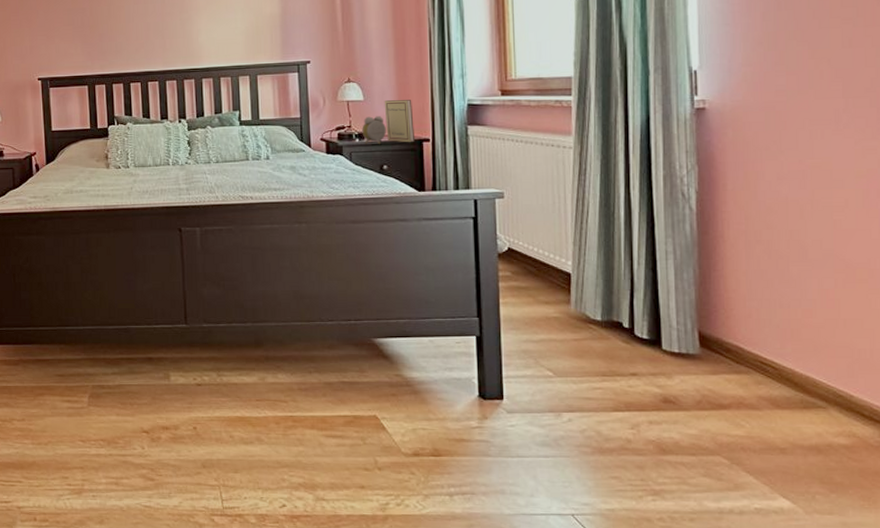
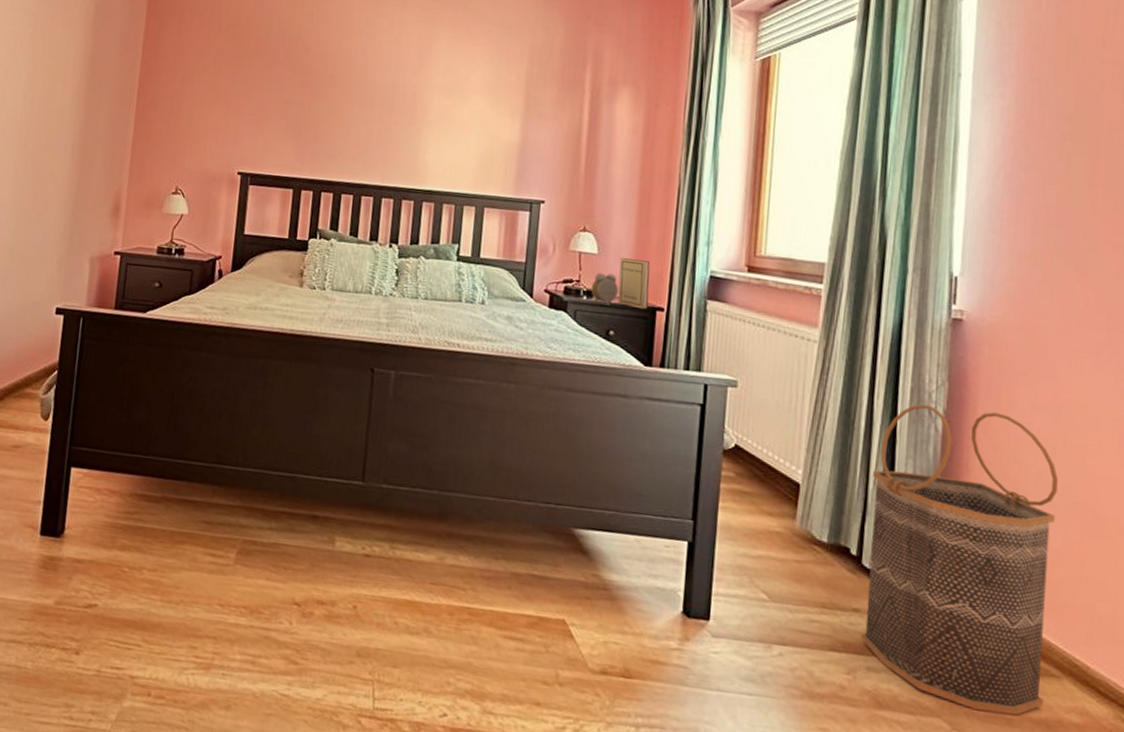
basket: none [636,186,813,445] -> present [861,404,1058,716]

